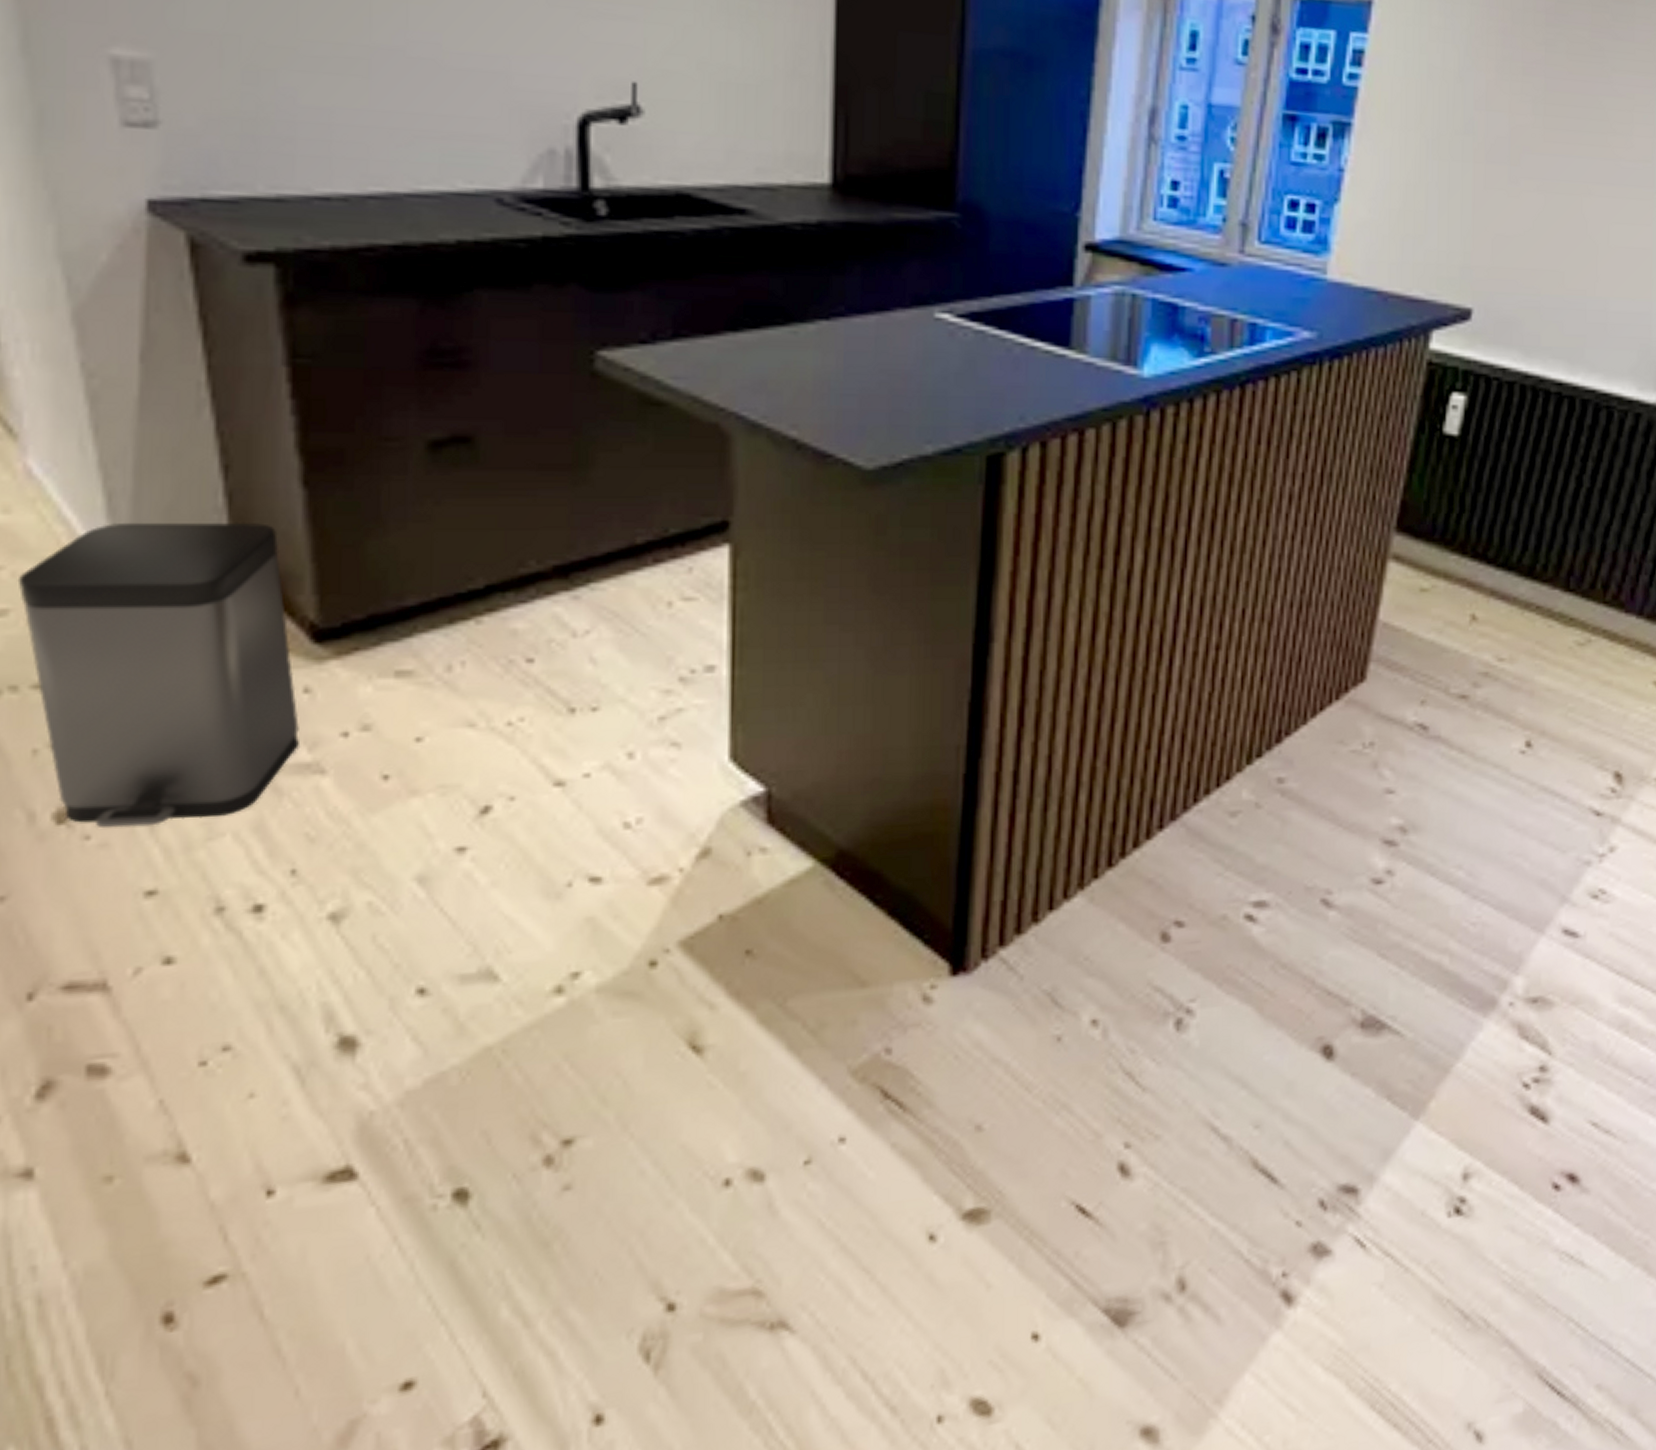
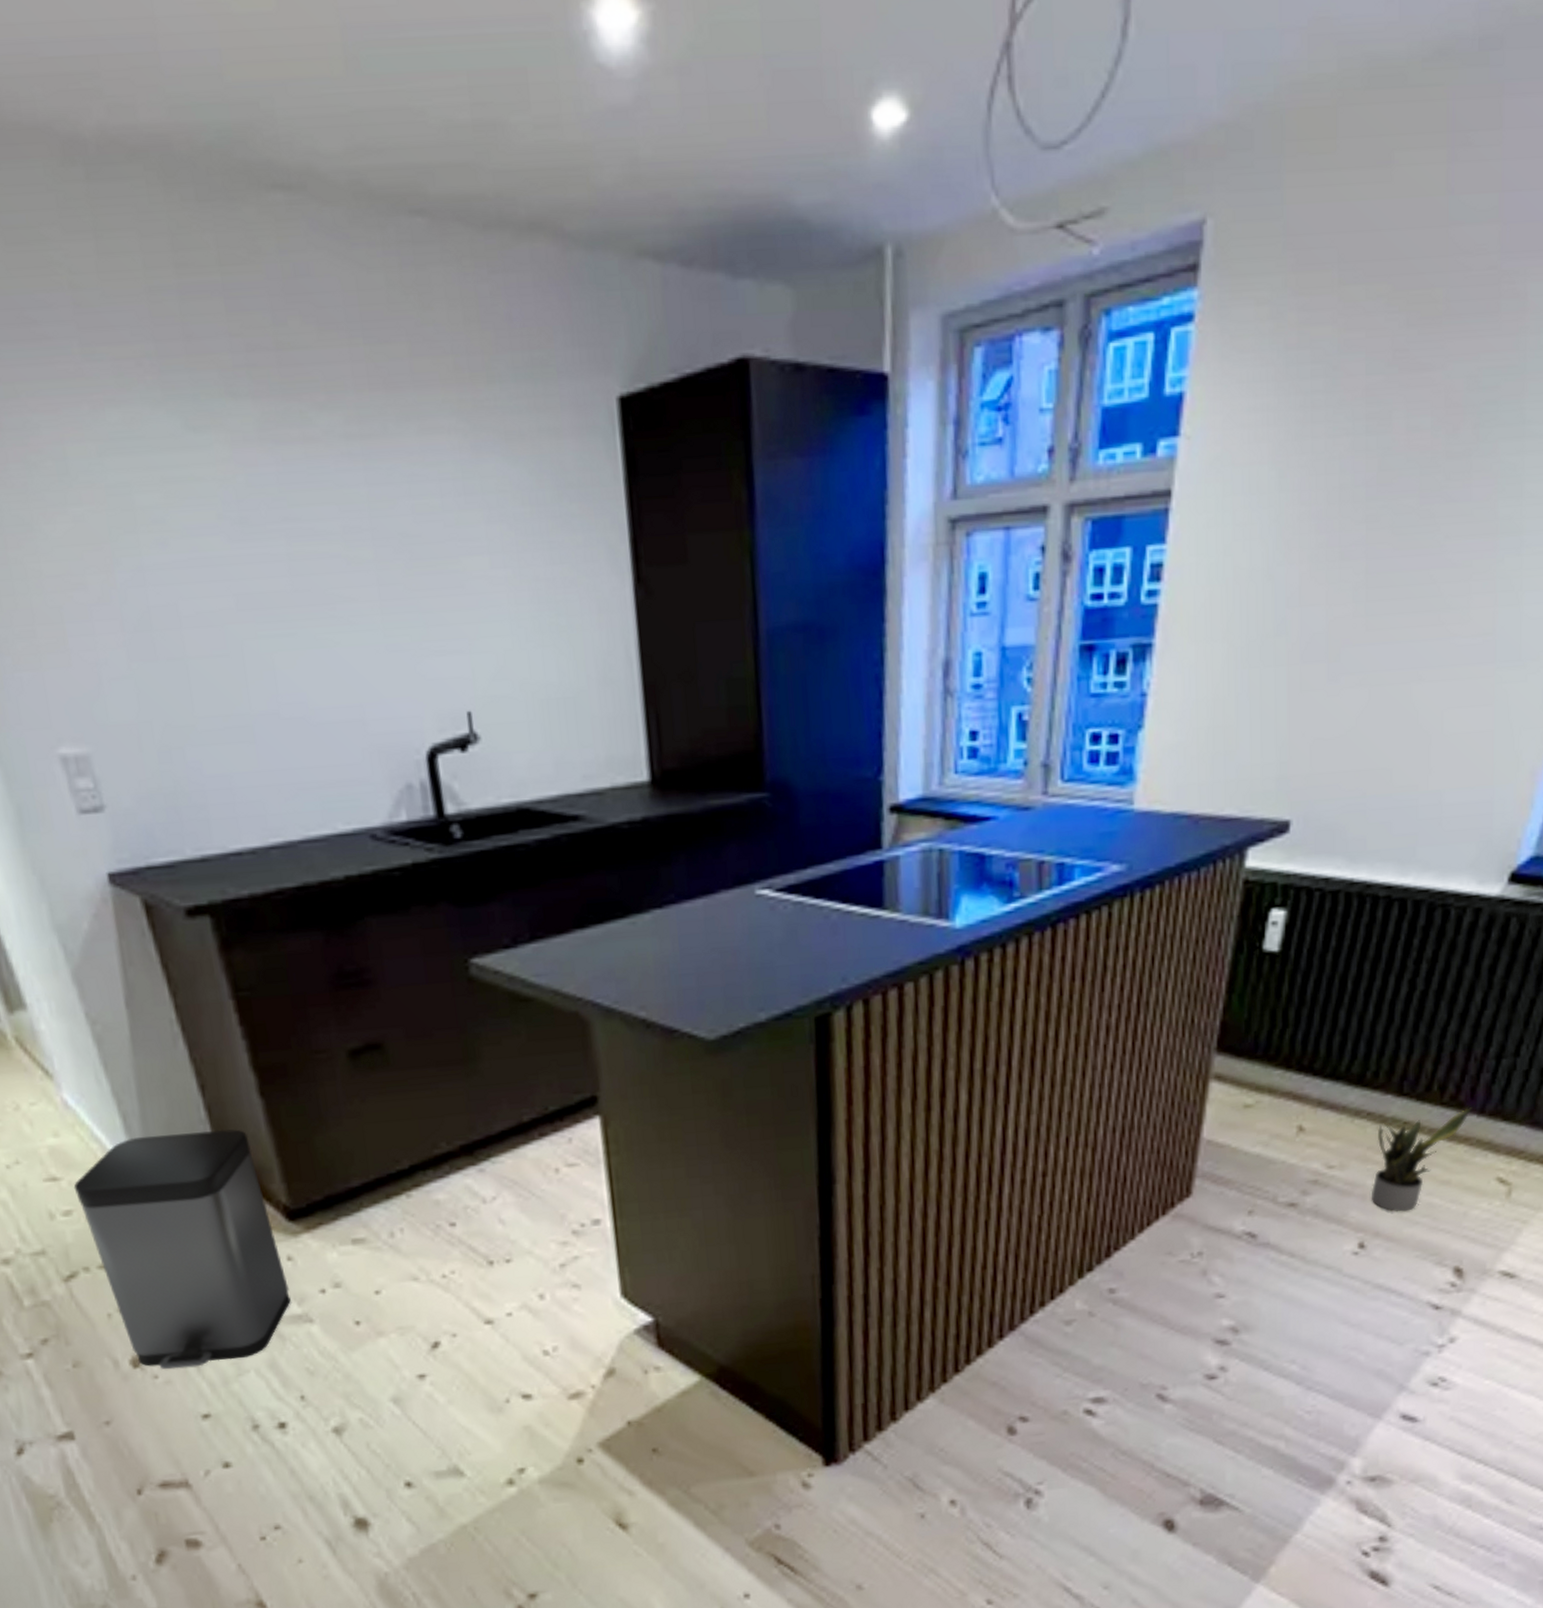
potted plant: none [1538,608,1632,711] -> present [1371,1107,1473,1212]

